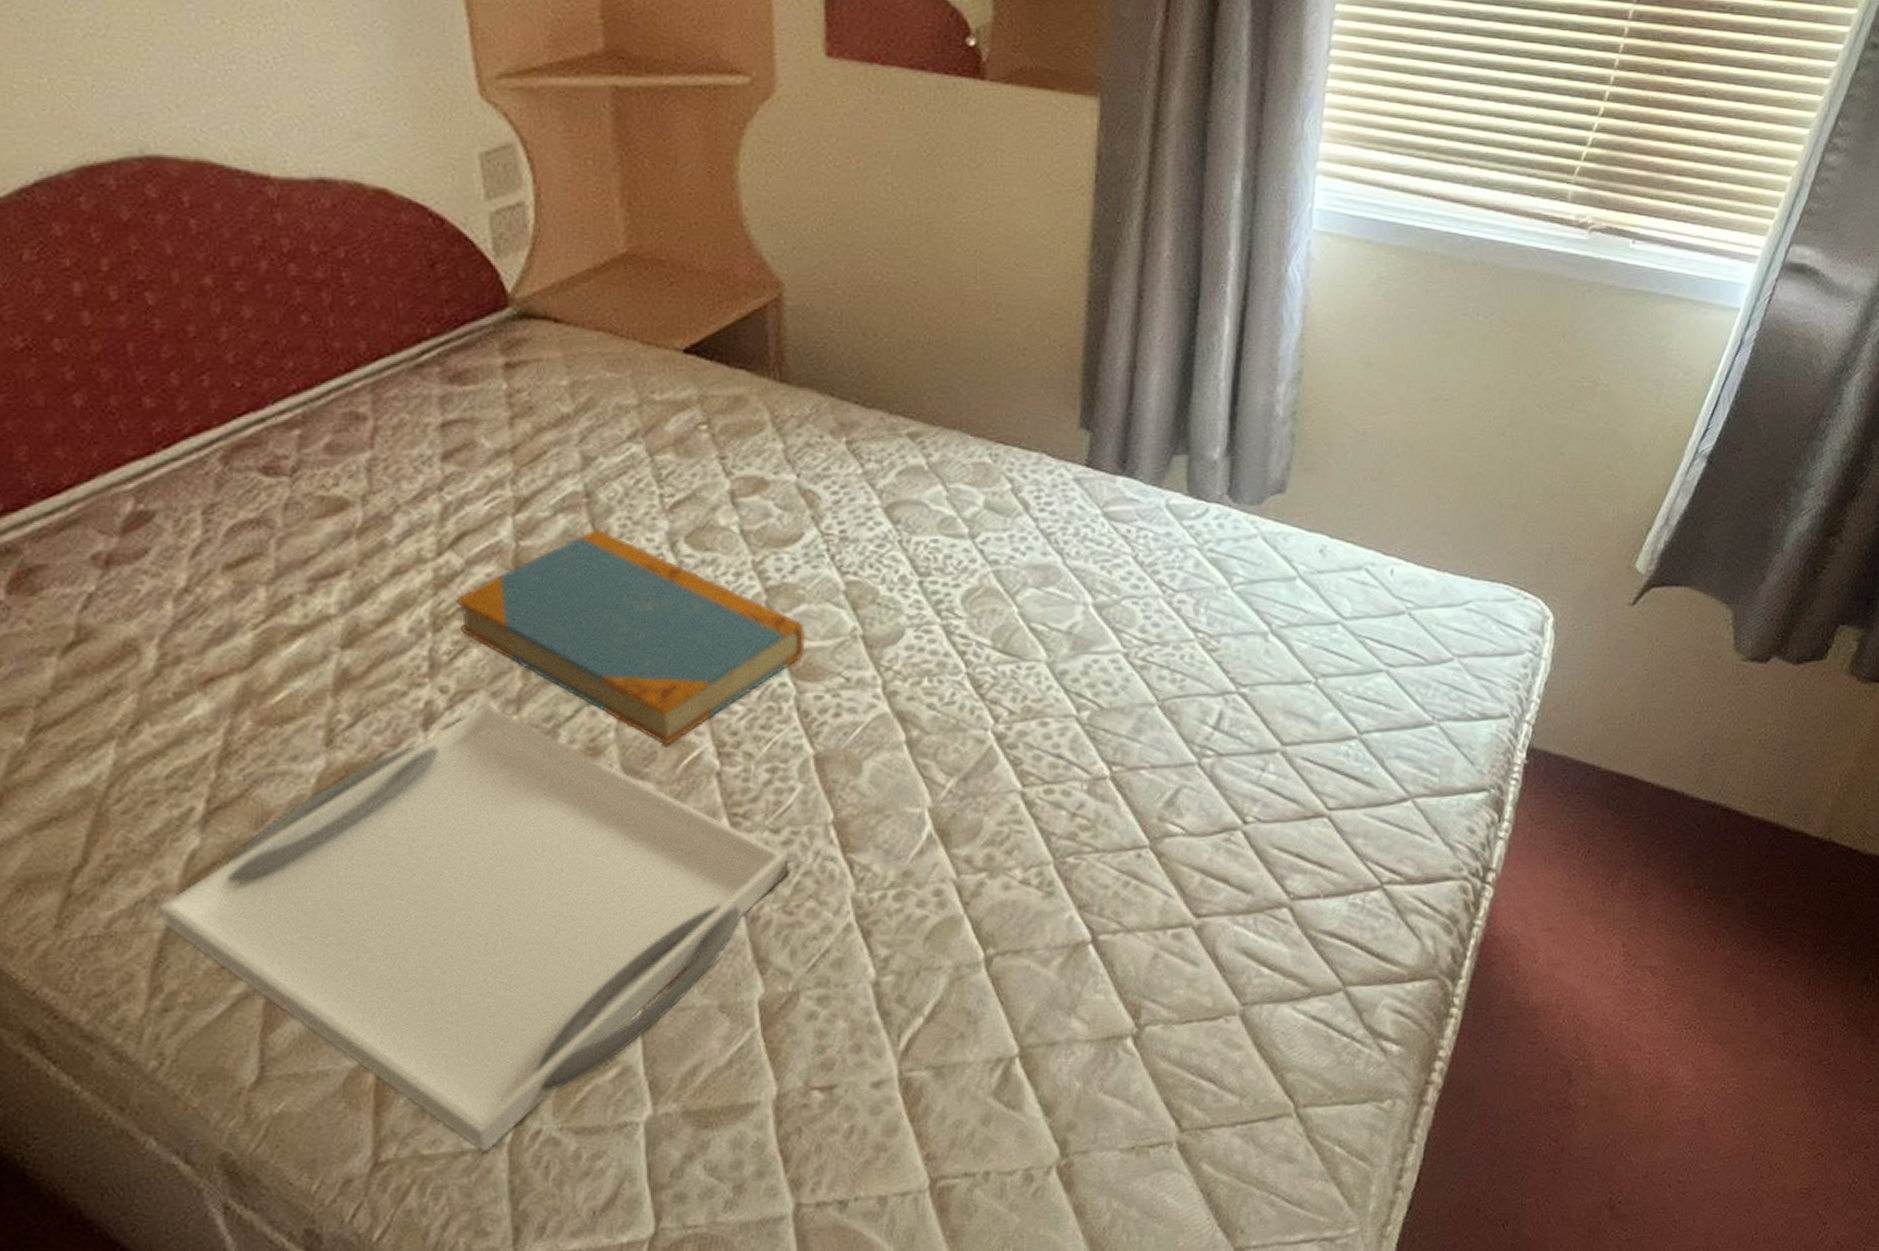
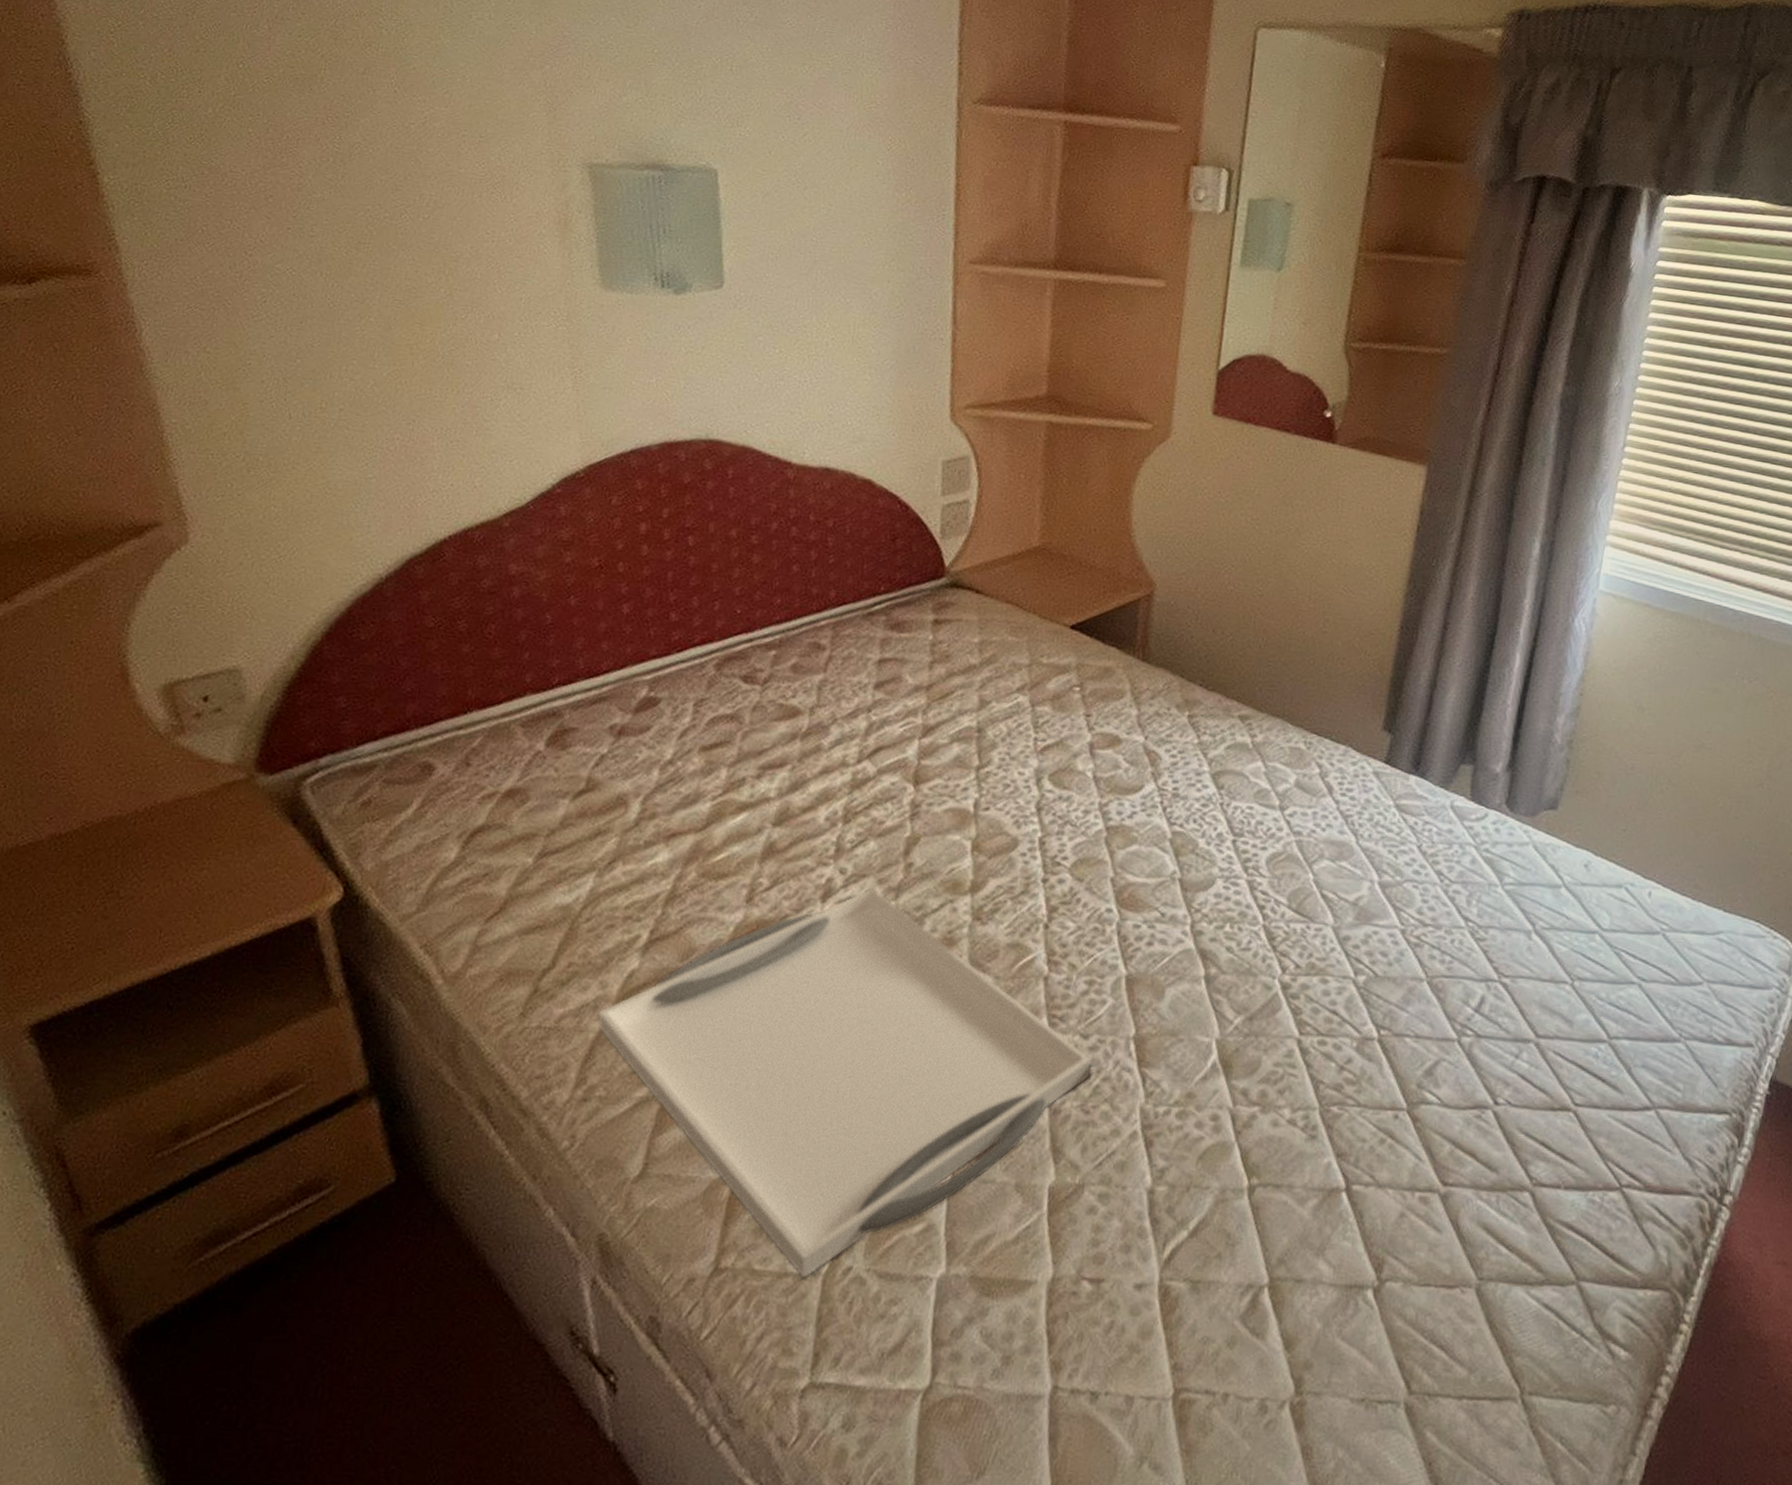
book: present [456,529,805,746] -> none [864,759,1134,947]

